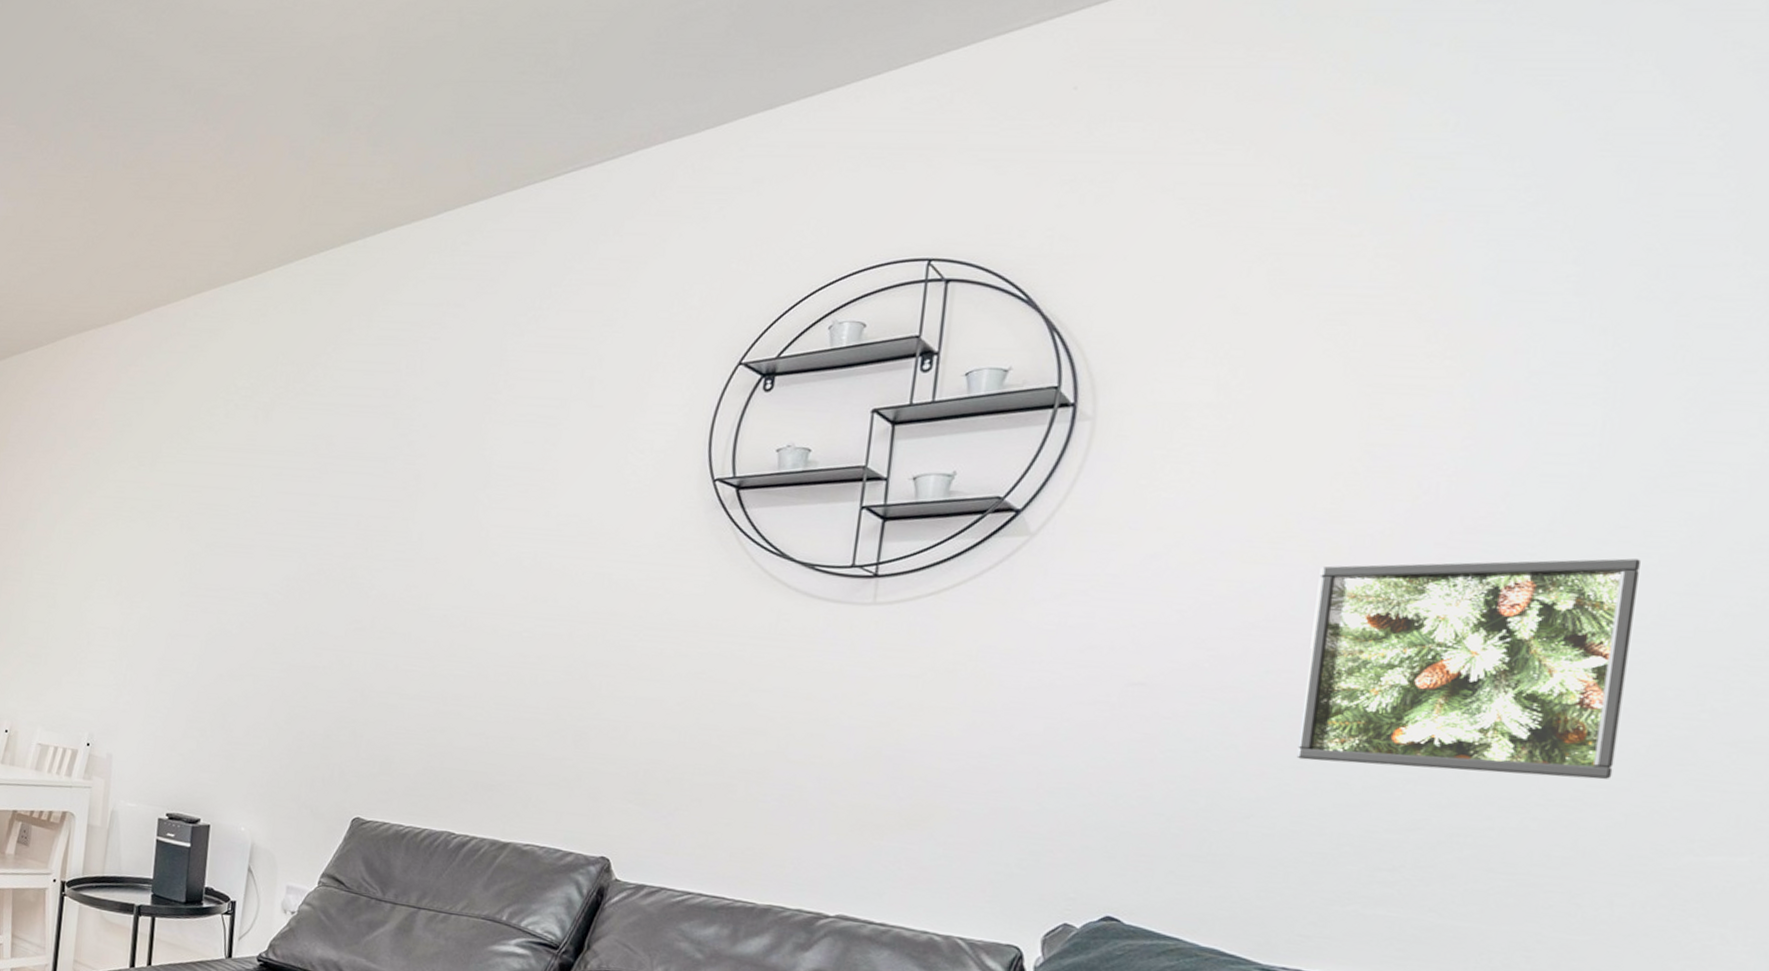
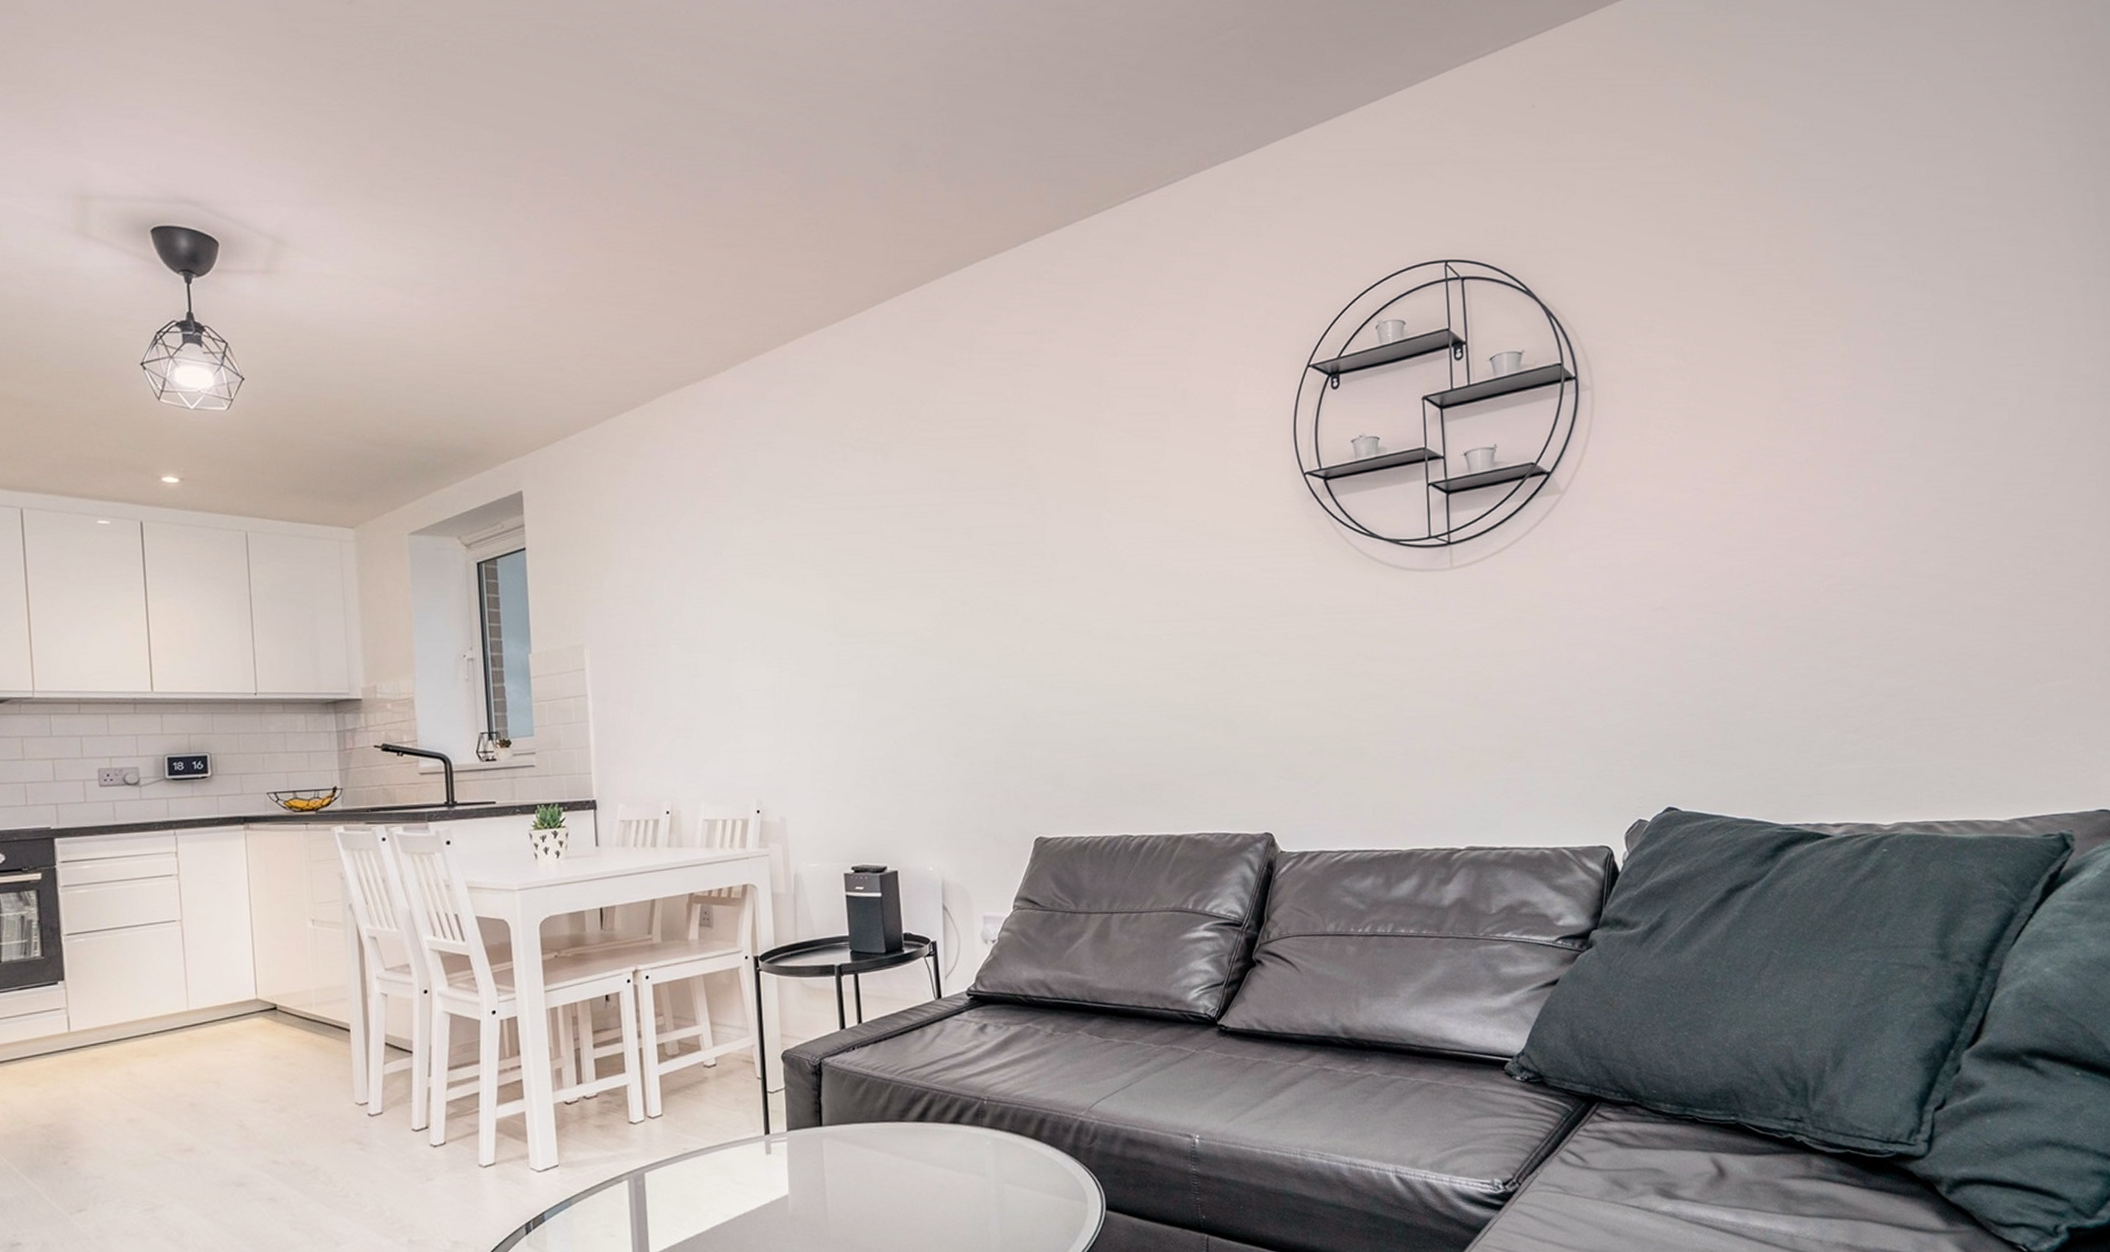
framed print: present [1296,558,1641,780] -> none [1770,461,1982,653]

